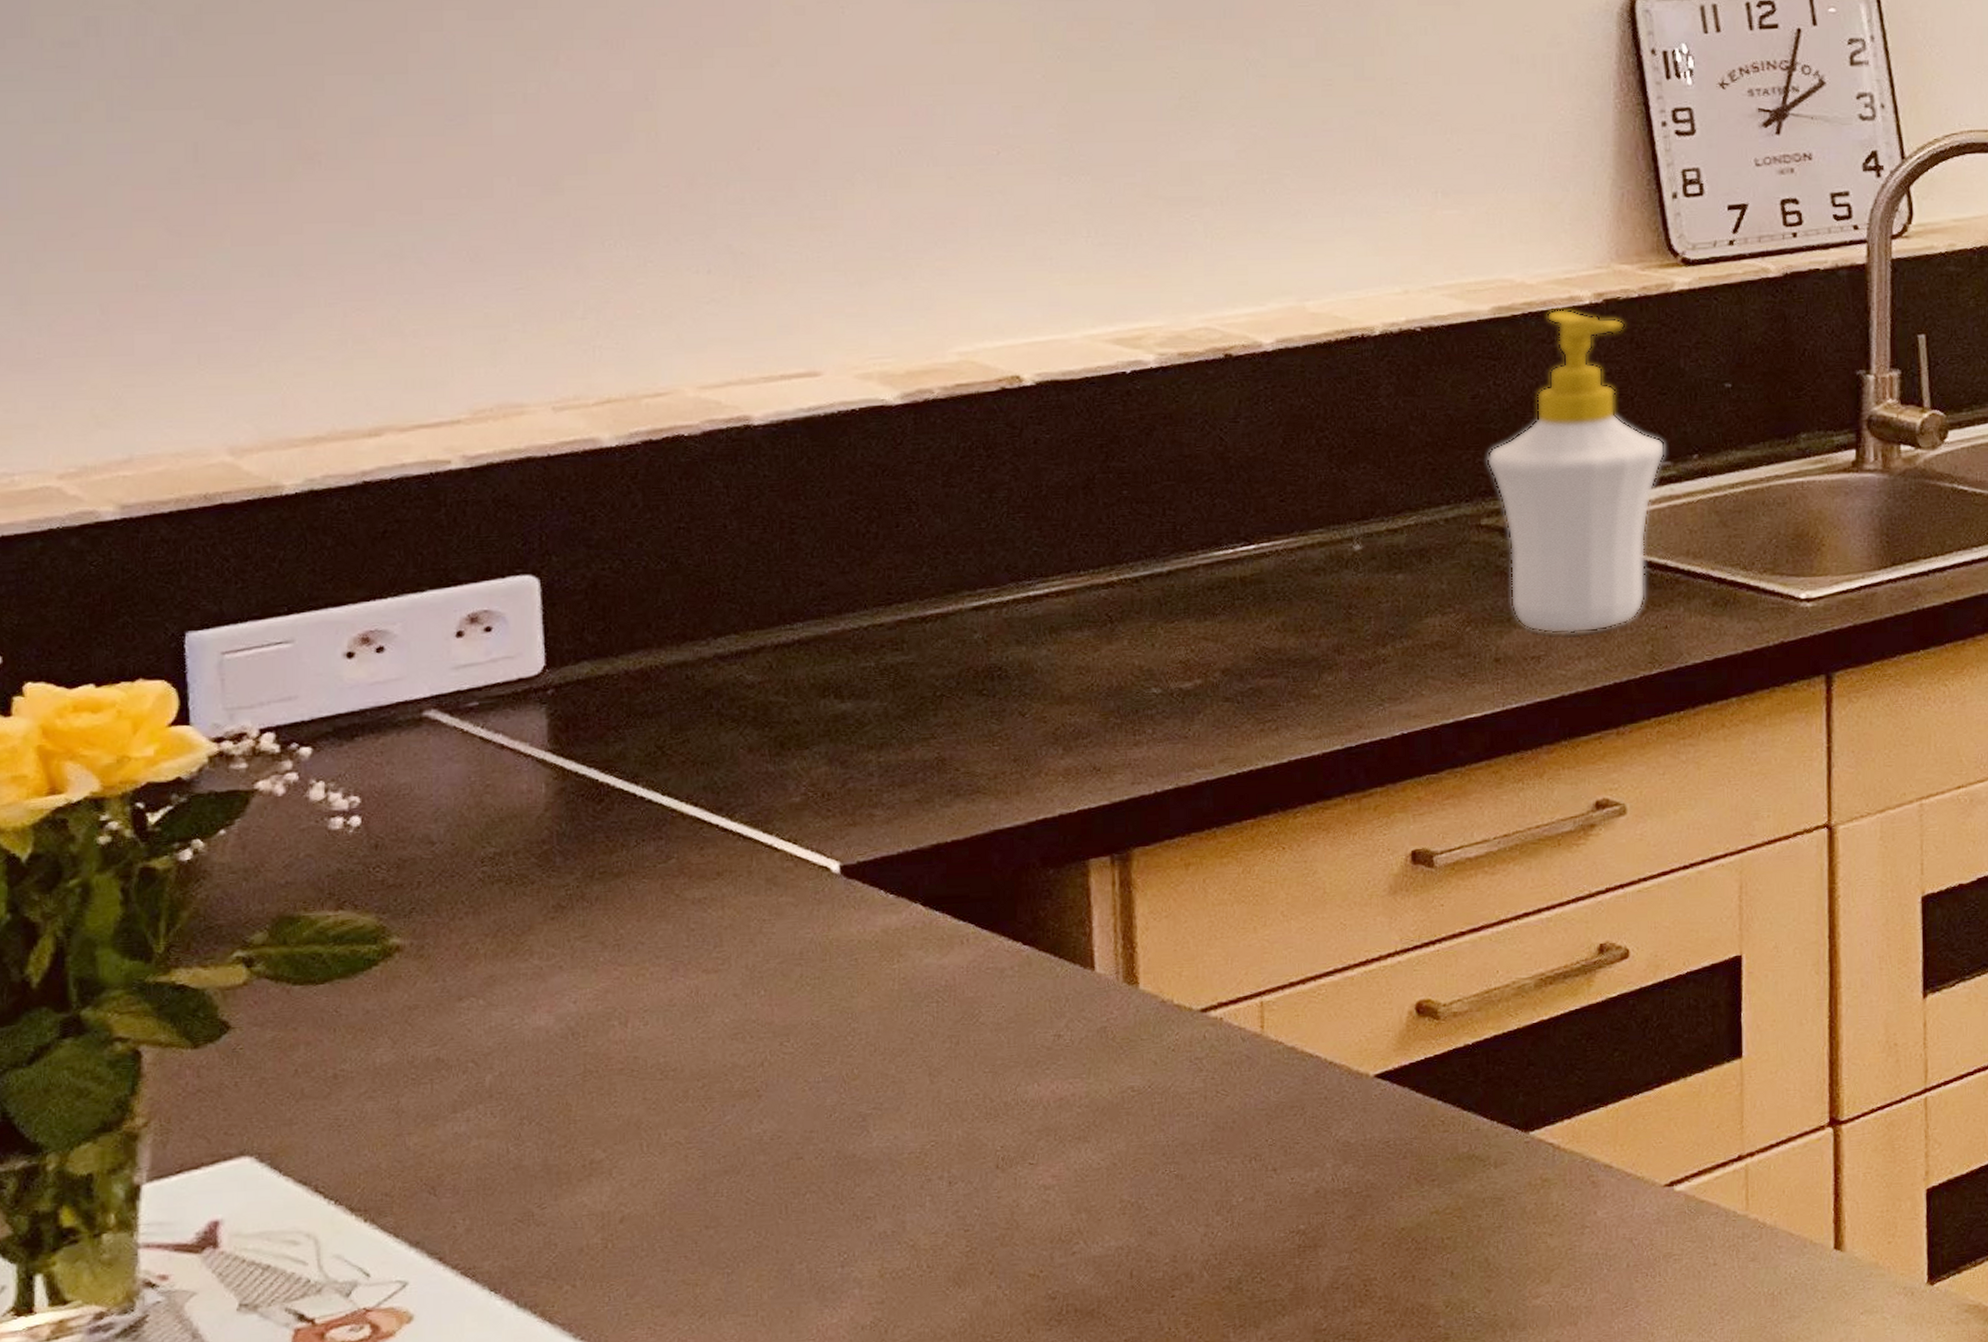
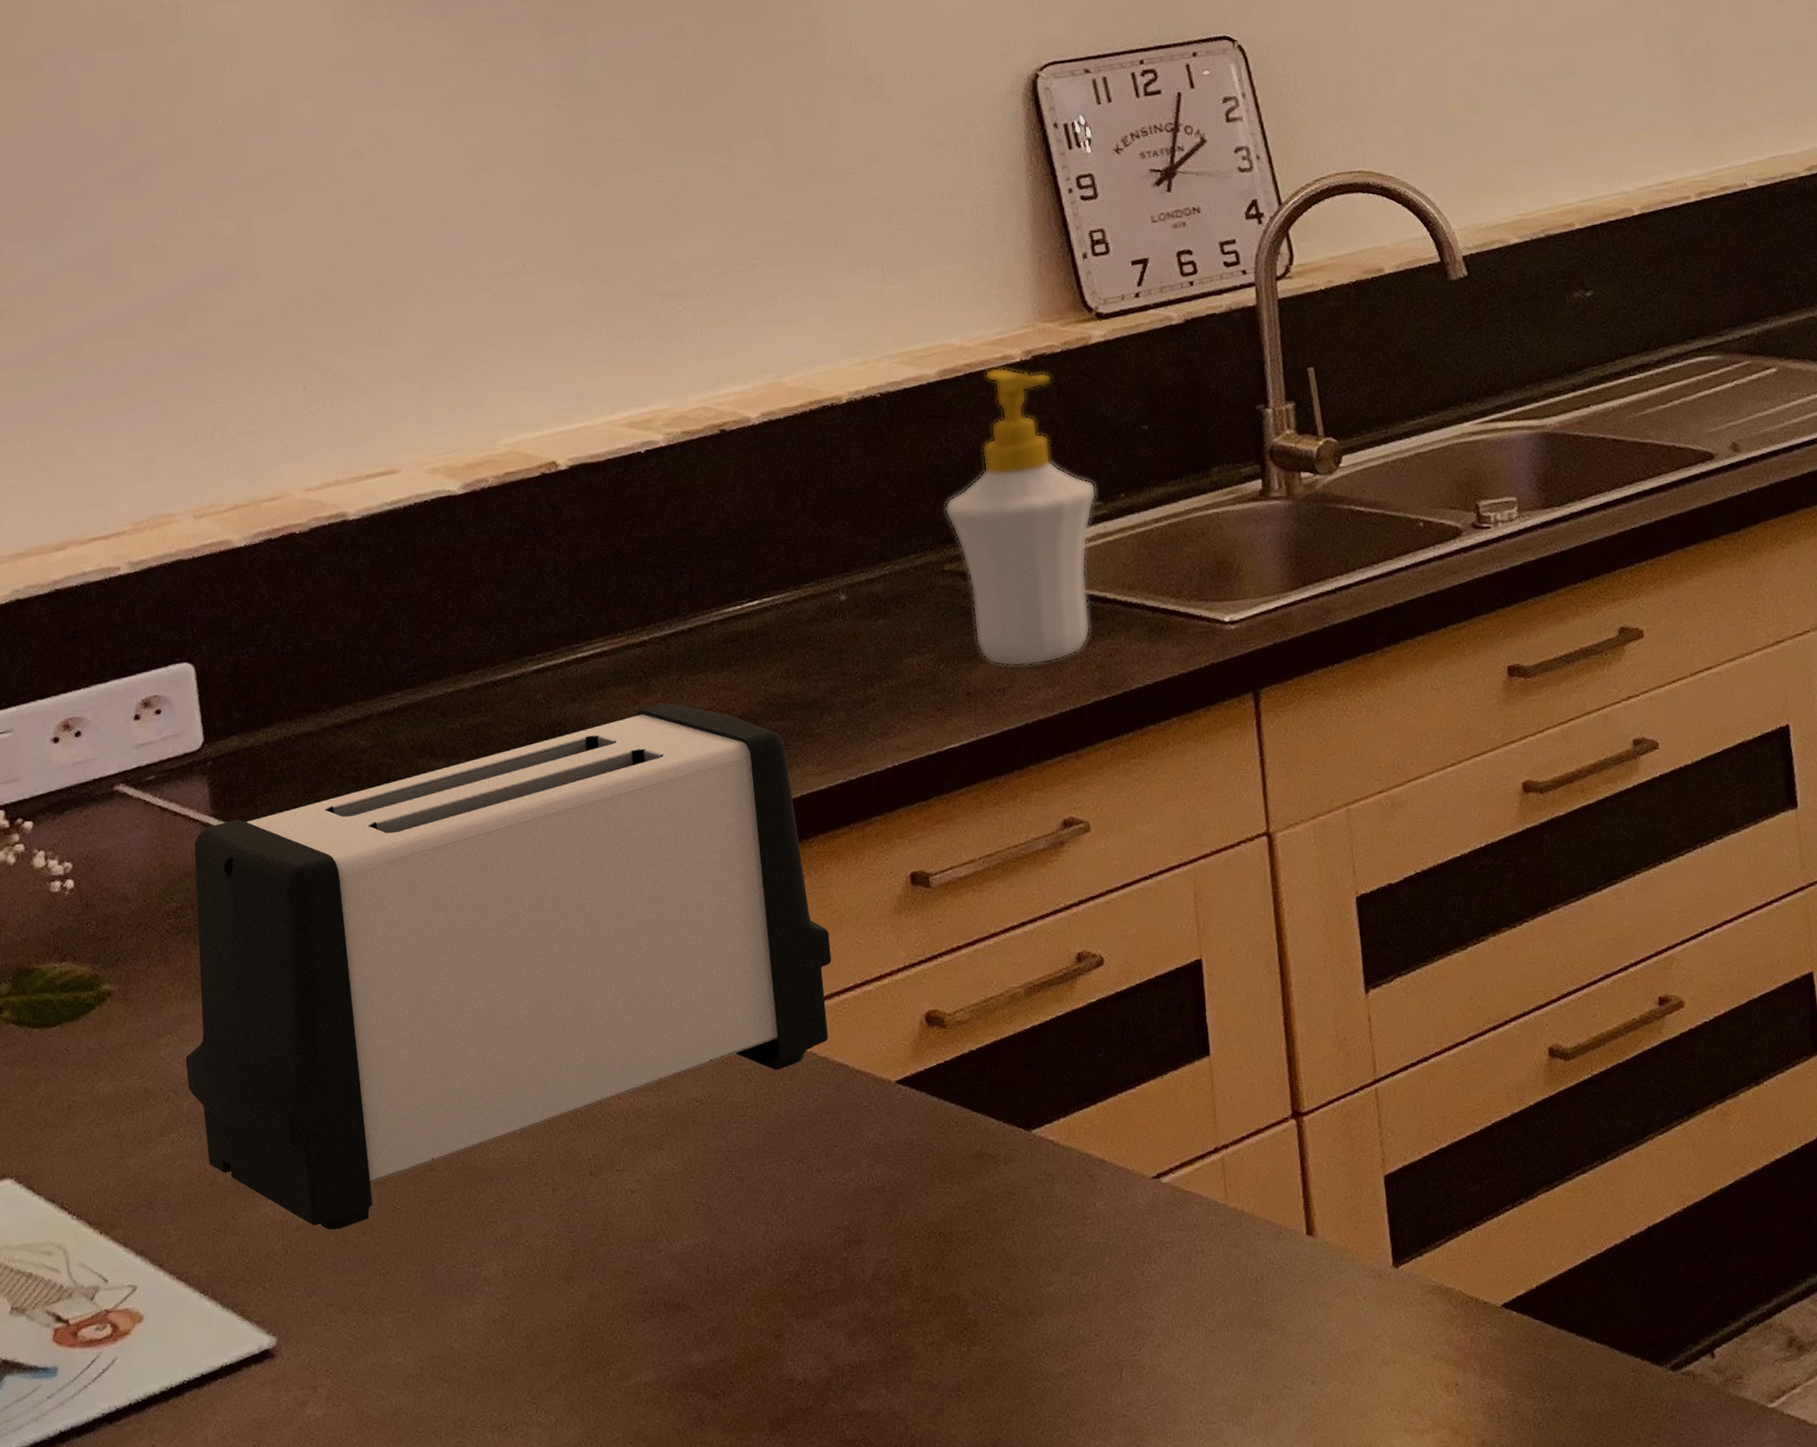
toaster: none [492,653,1310,1223] -> present [185,703,832,1230]

